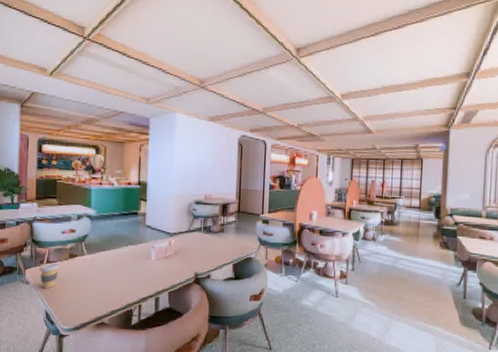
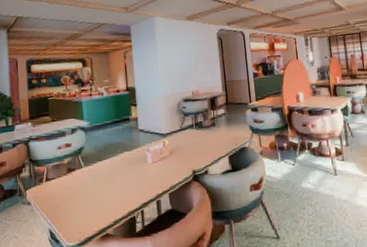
coffee cup: present [39,262,60,289] -> none [39,179,59,208]

